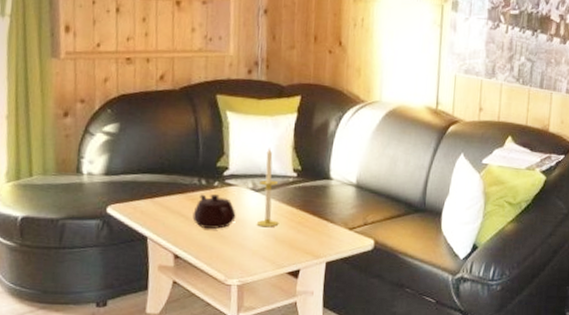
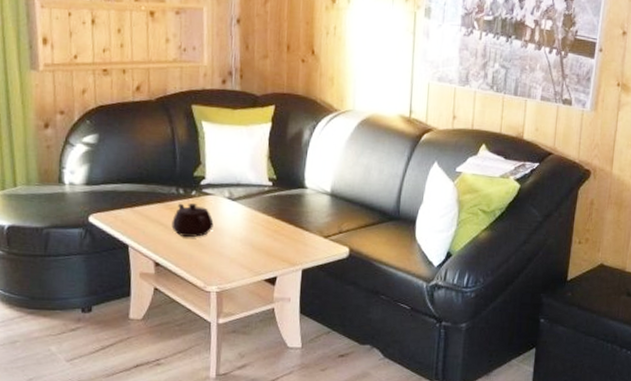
candle: present [256,148,279,228] -> none [233,157,256,236]

